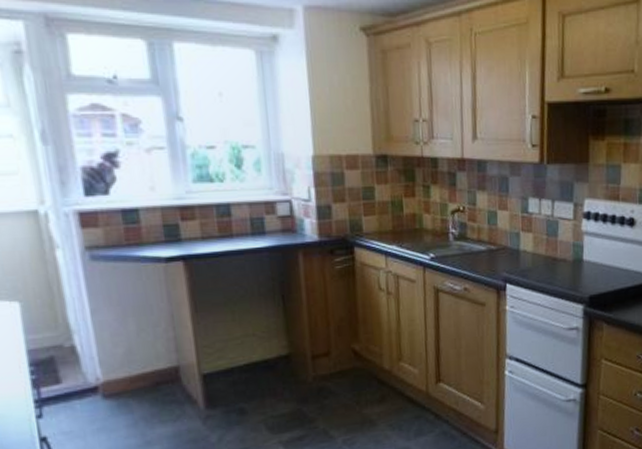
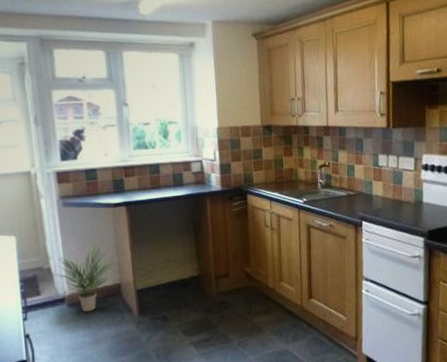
potted plant: none [81,315,169,405] -> present [54,246,114,312]

